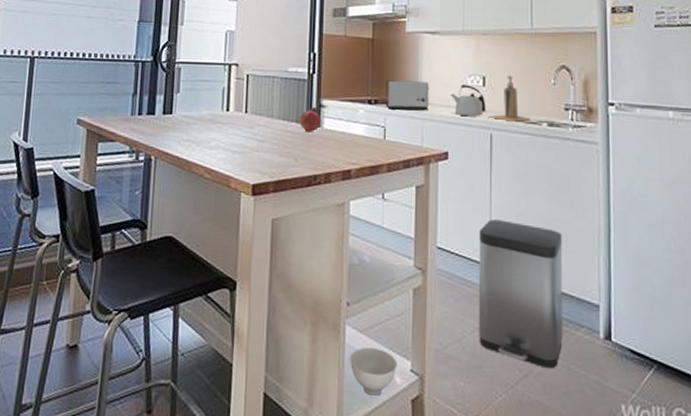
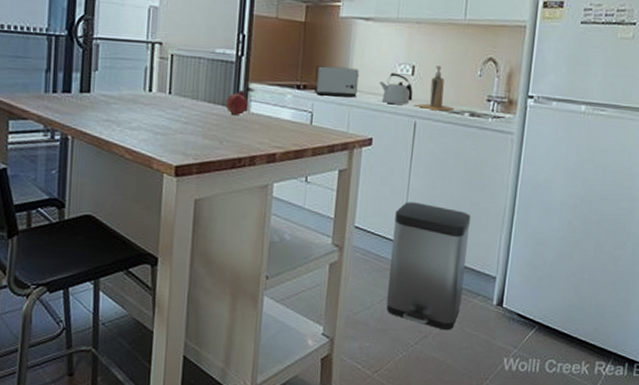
bowl: present [349,347,398,396] -> none [266,315,311,356]

